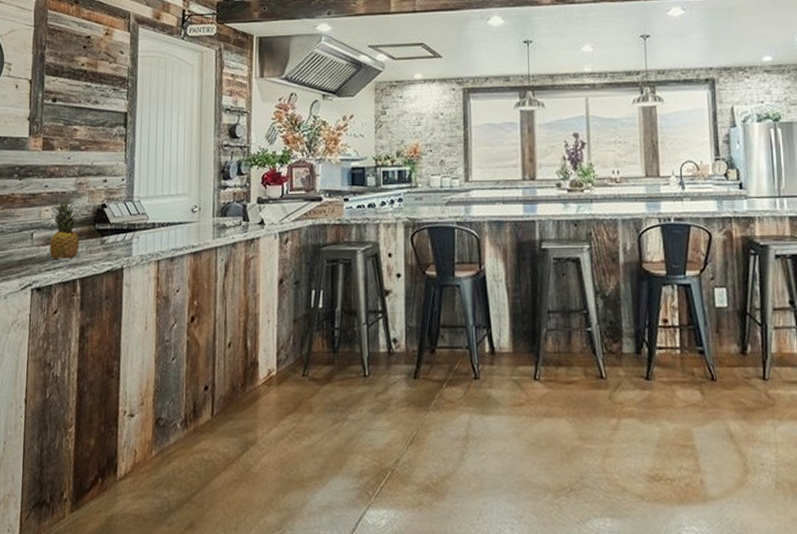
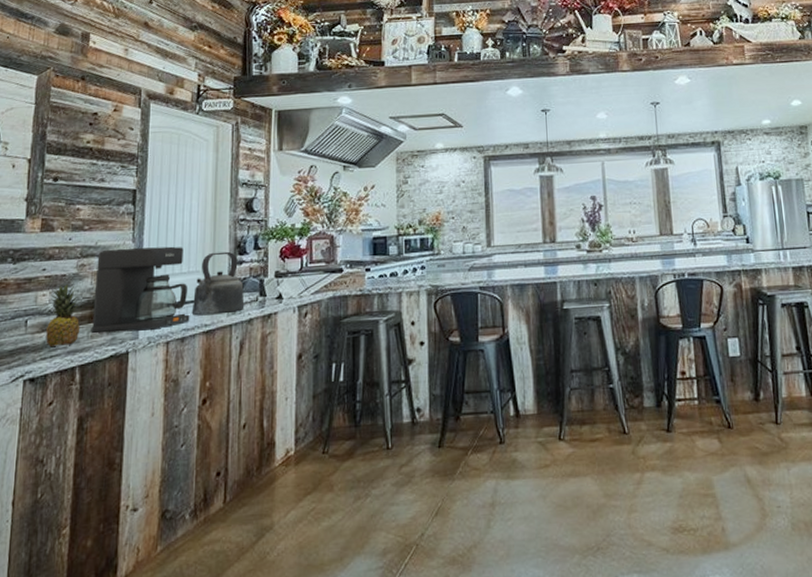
coffee maker: none [89,169,179,249] -> present [91,246,190,334]
kettle: none [180,176,229,237] -> present [191,251,245,316]

